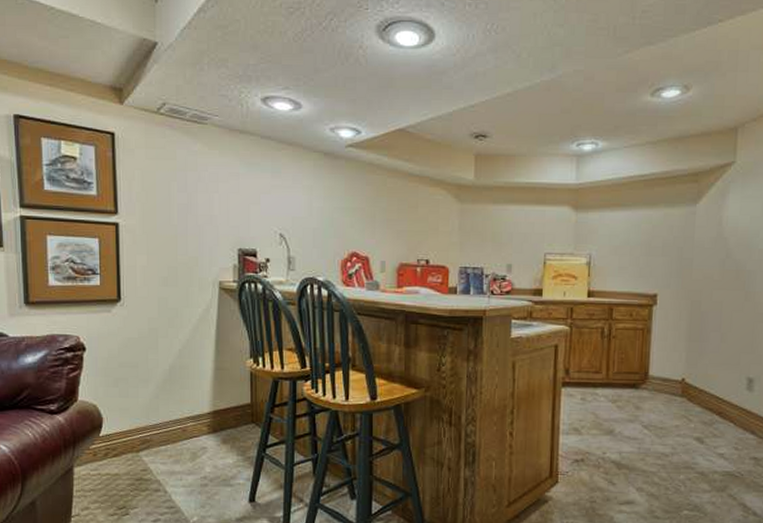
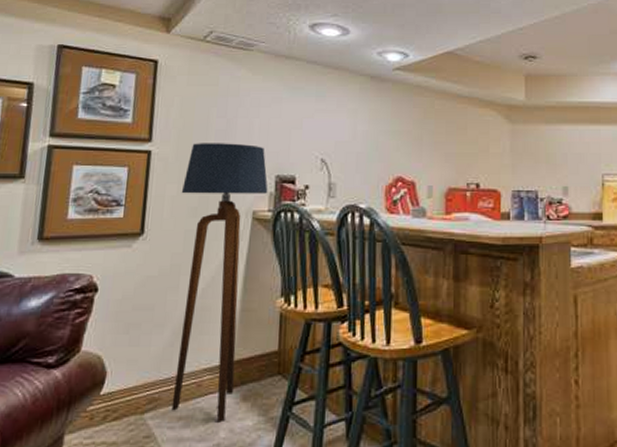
floor lamp: none [151,216,232,460] -> present [171,143,268,423]

